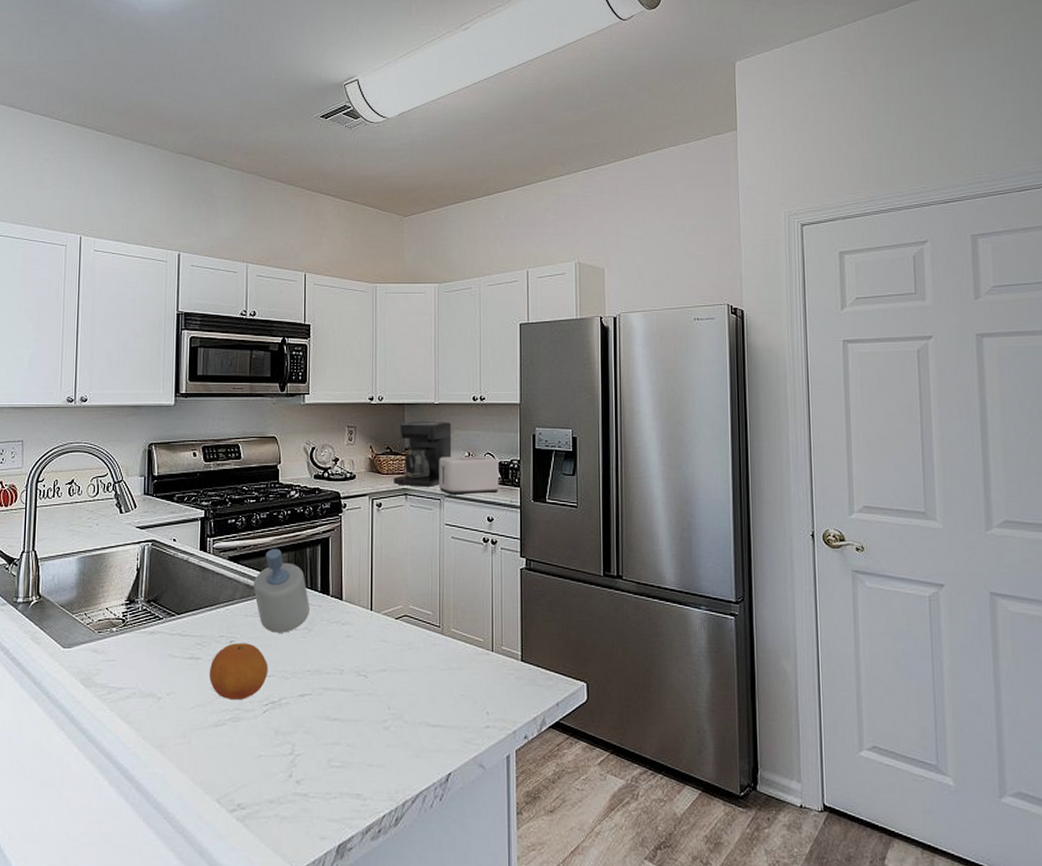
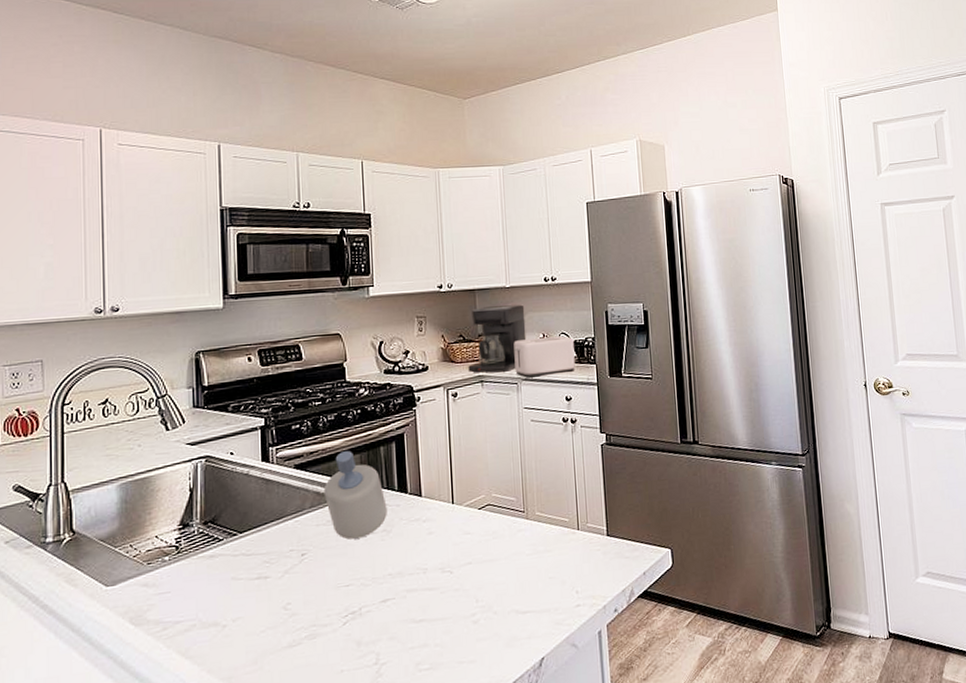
fruit: present [209,643,268,700] -> none [279,554,346,617]

